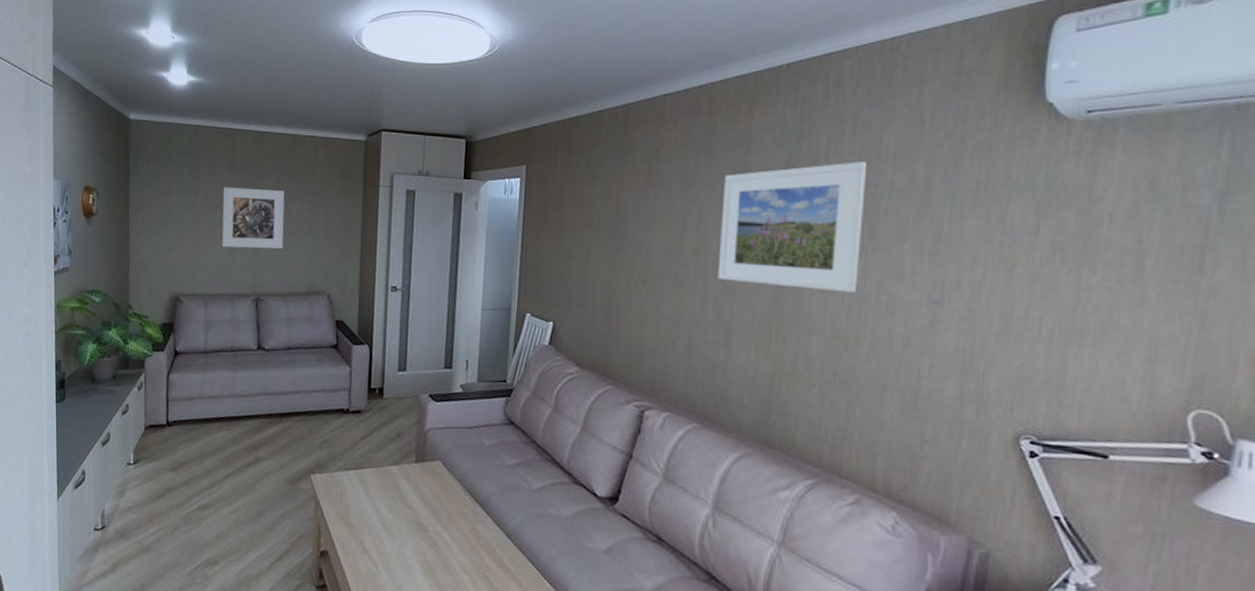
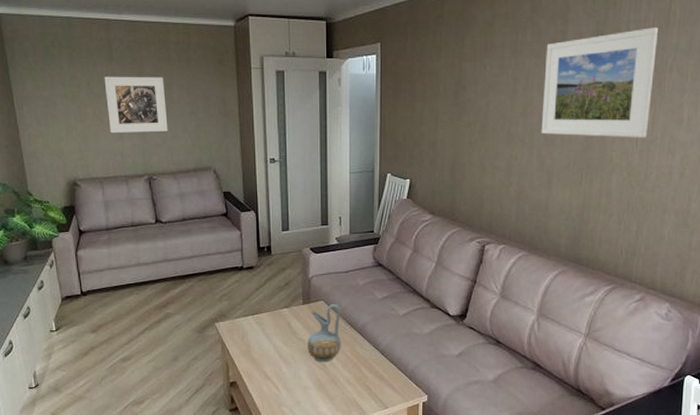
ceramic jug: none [416,466,461,540] -> present [306,304,341,363]

